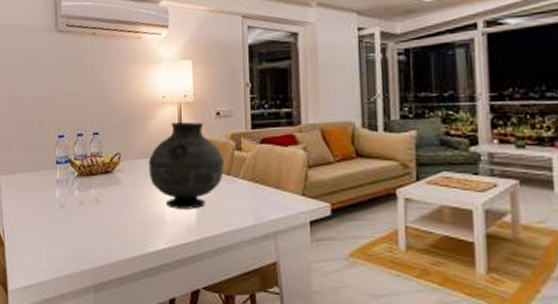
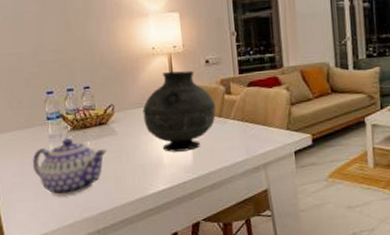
teapot: none [39,183,110,244] -> present [32,138,107,196]

